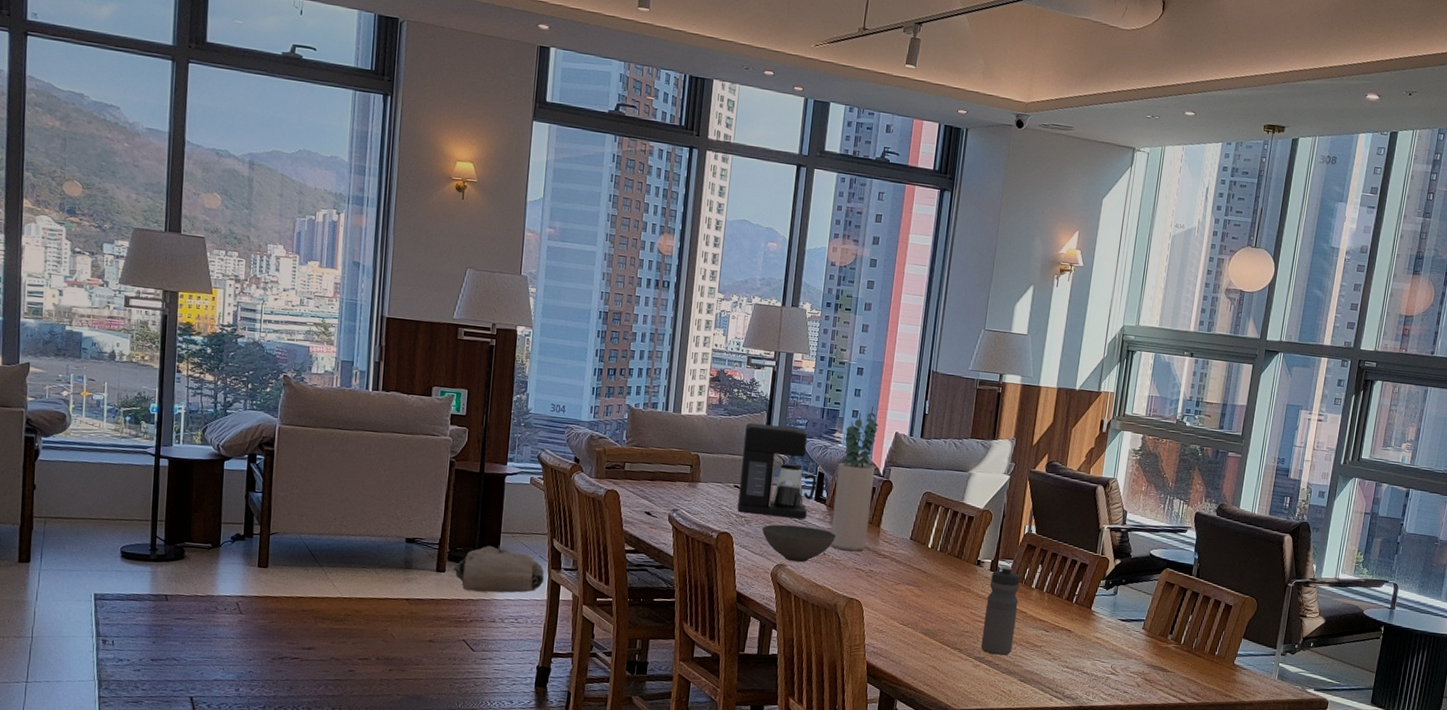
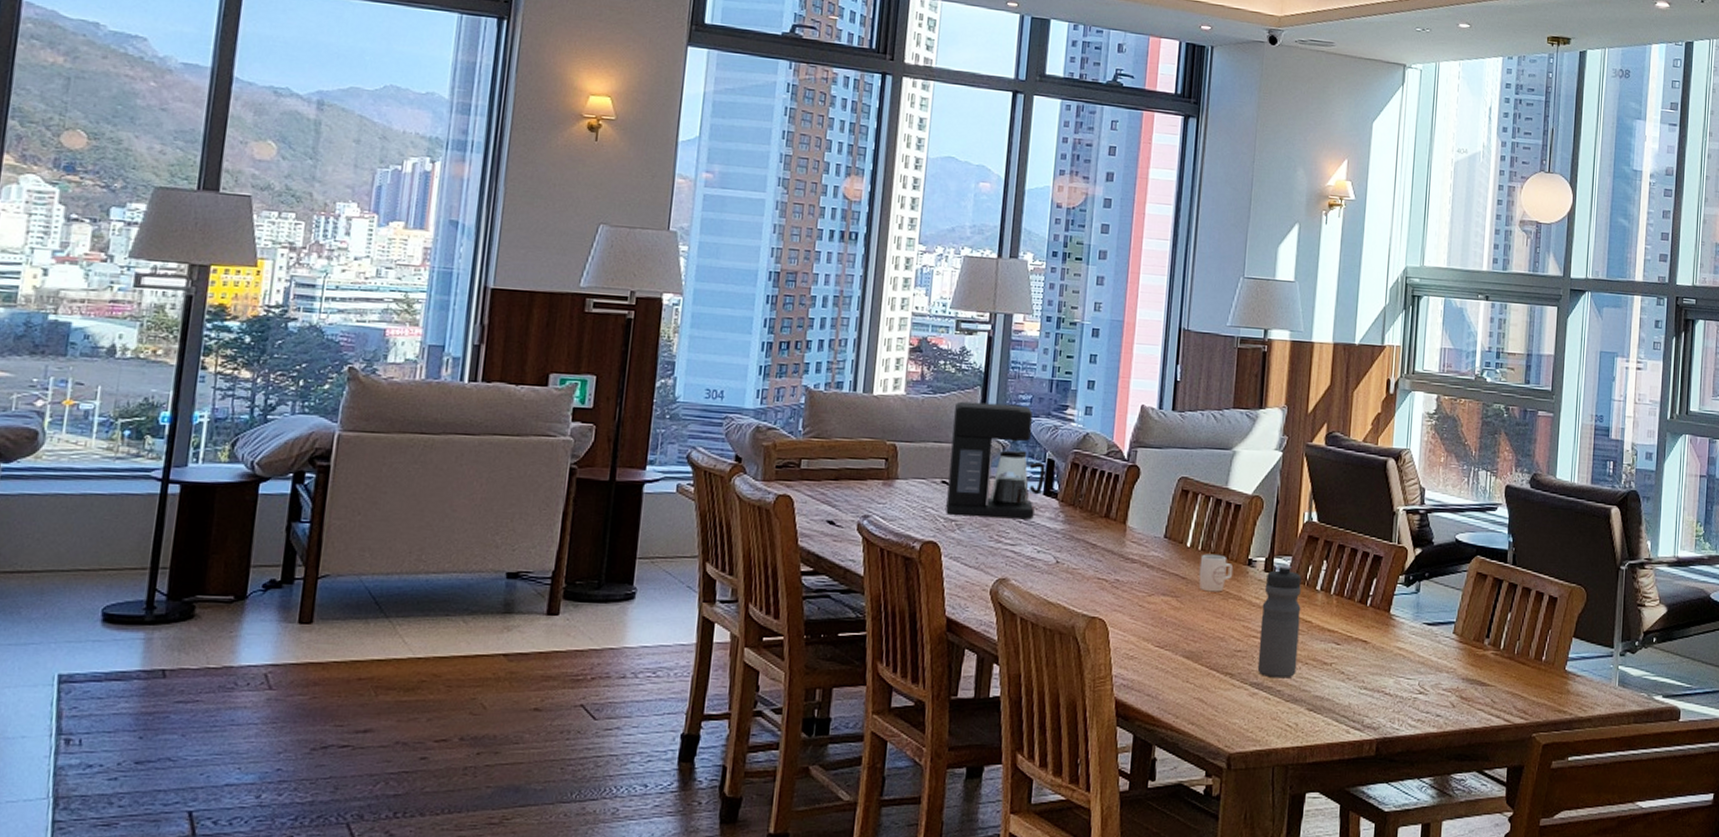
bag: present [453,545,545,593] -> none [569,574,694,639]
bowl: present [761,524,836,563] -> none [977,527,1072,575]
vase: present [830,406,878,551] -> none [1065,375,1120,557]
mug: none [936,554,965,585] -> present [1198,554,1234,592]

